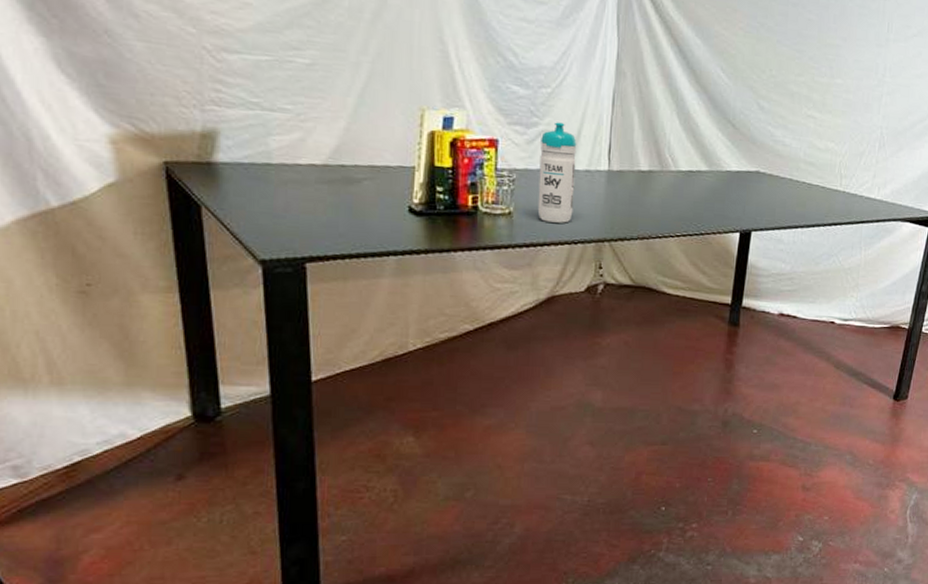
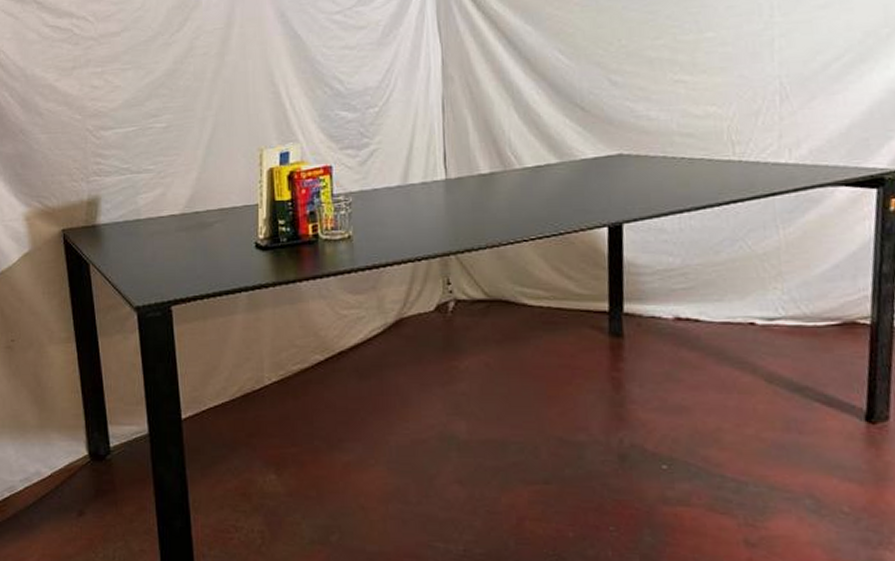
water bottle: present [537,122,577,223] -> none [373,139,414,241]

